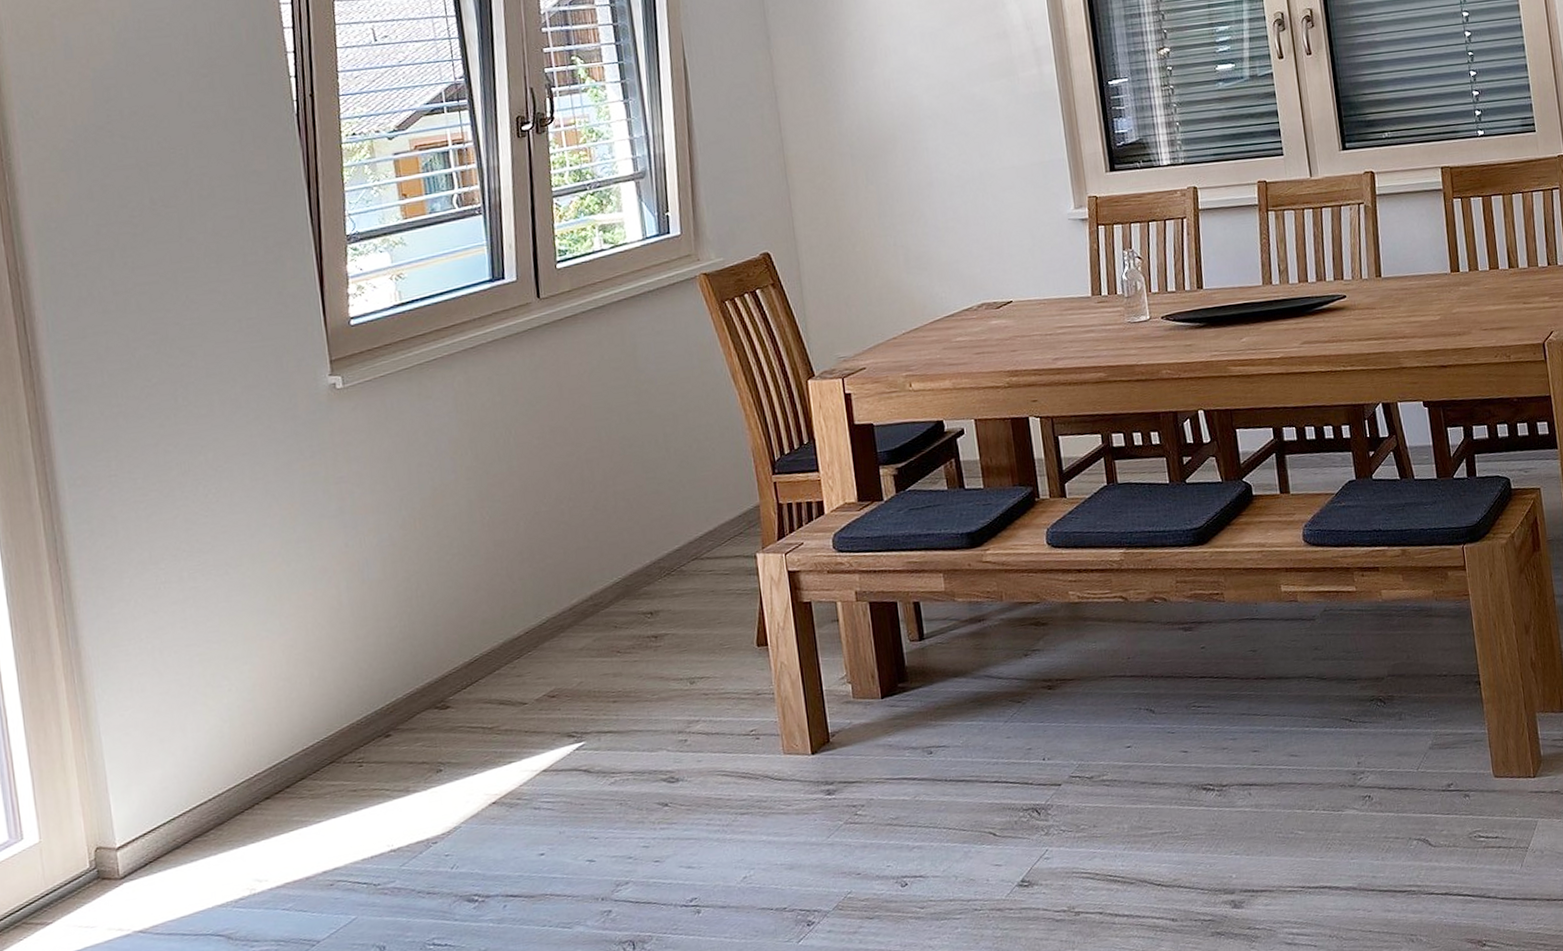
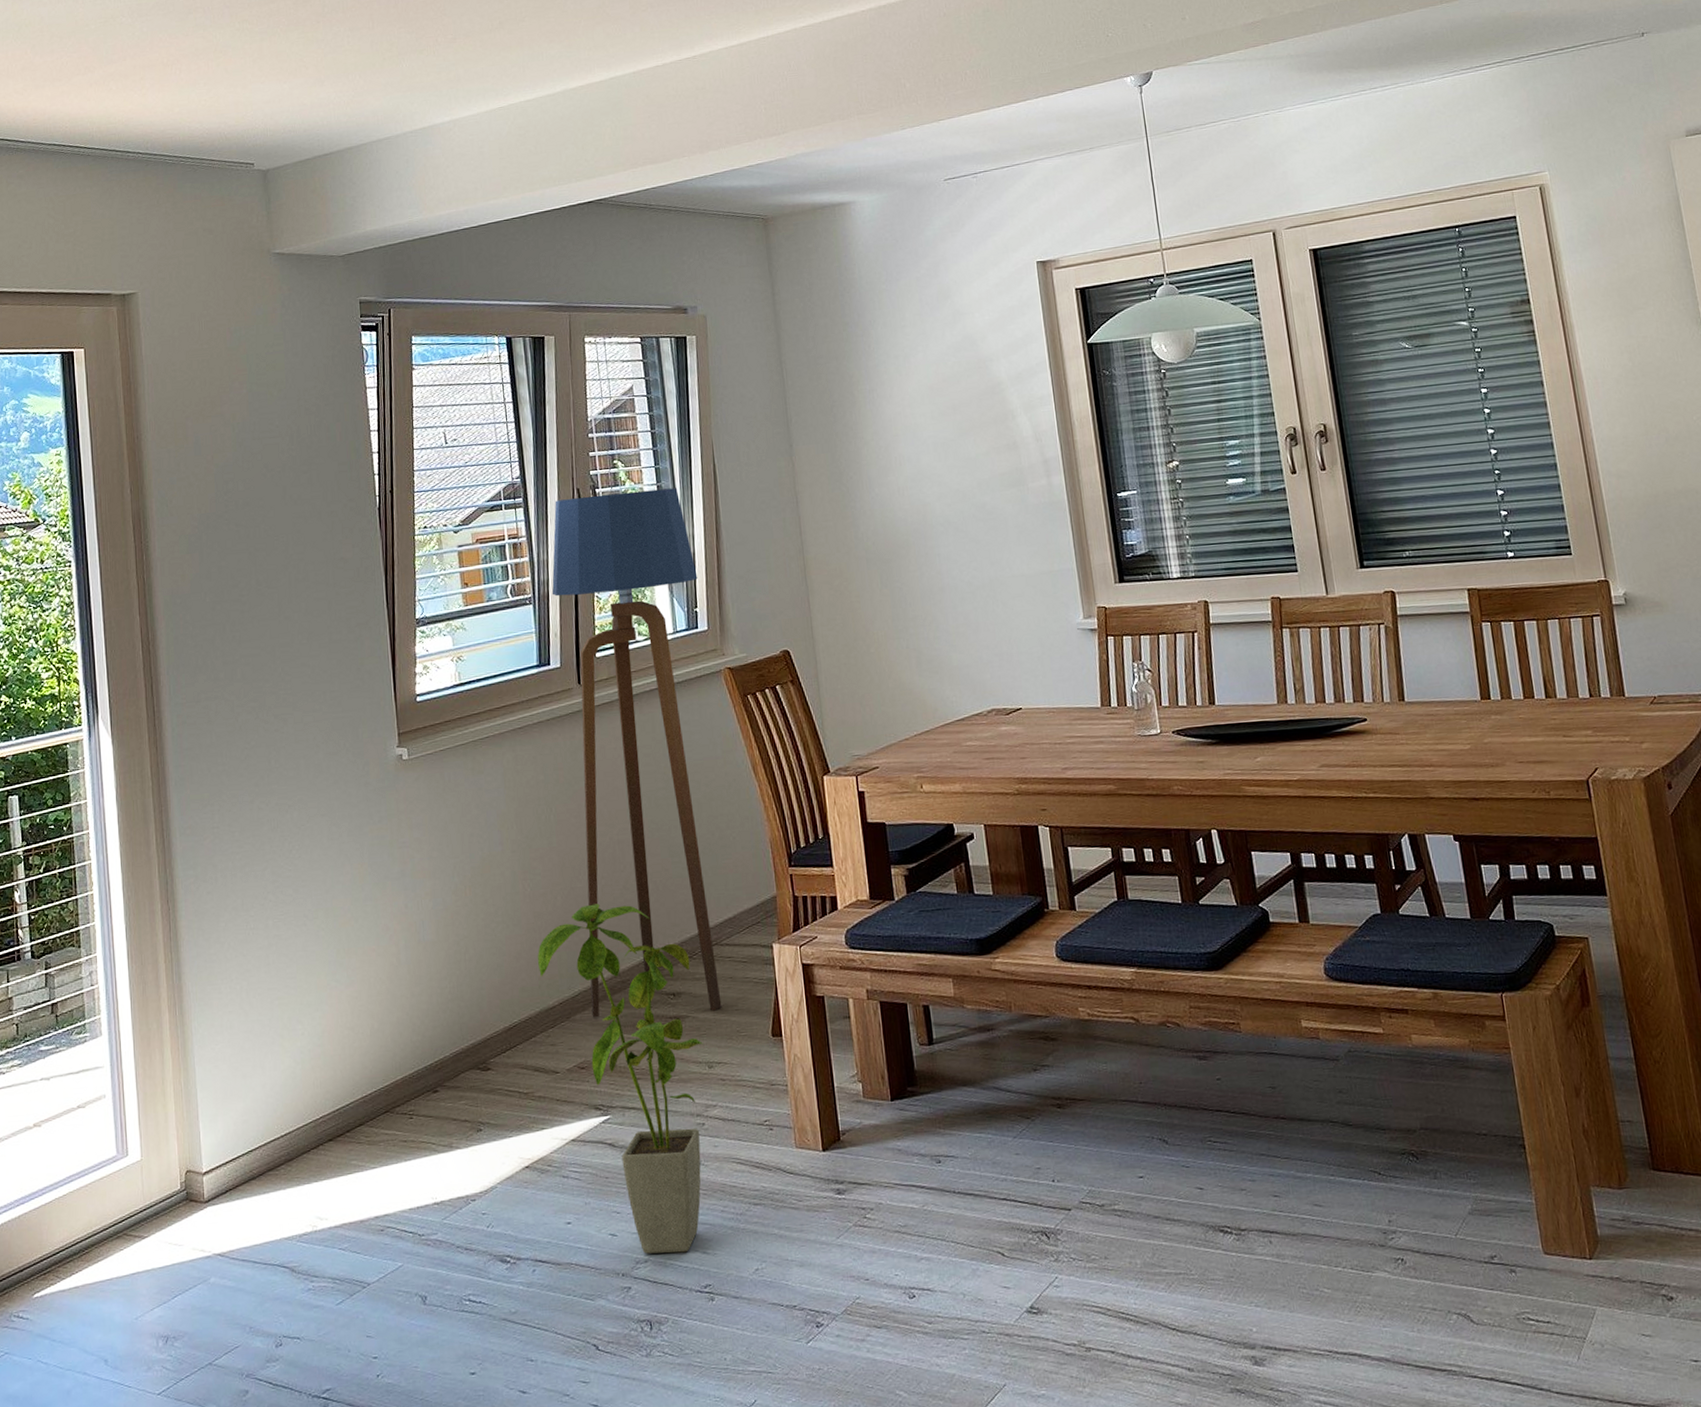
house plant: none [499,525,685,876] -> present [538,904,703,1254]
floor lamp: none [504,85,703,644] -> present [551,488,722,1018]

